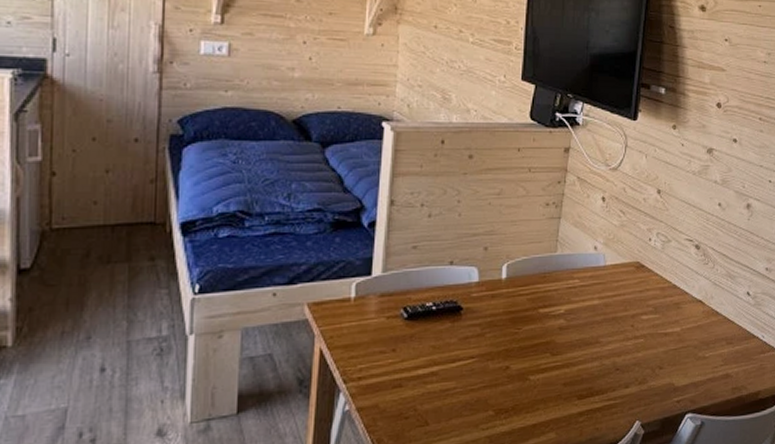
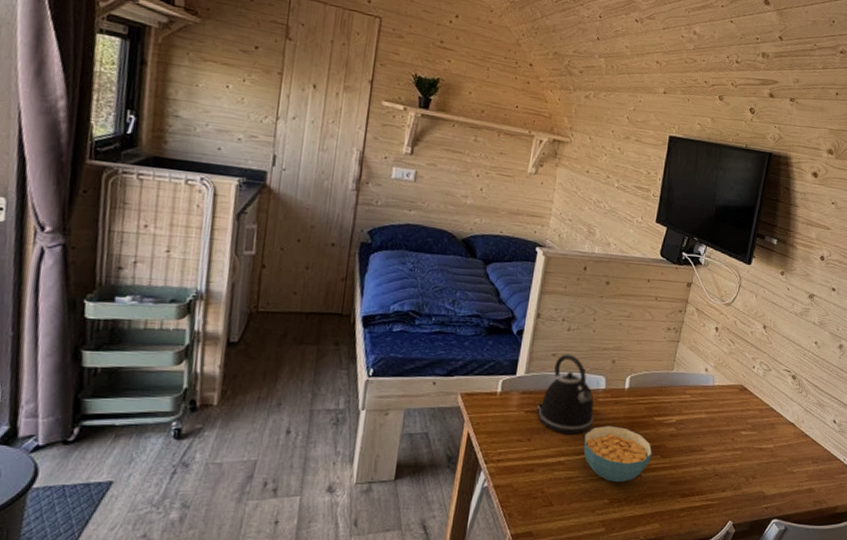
kettle: none [403,245,469,340] -> present [538,354,594,435]
cereal bowl: none [459,324,541,390] -> present [583,425,653,483]

